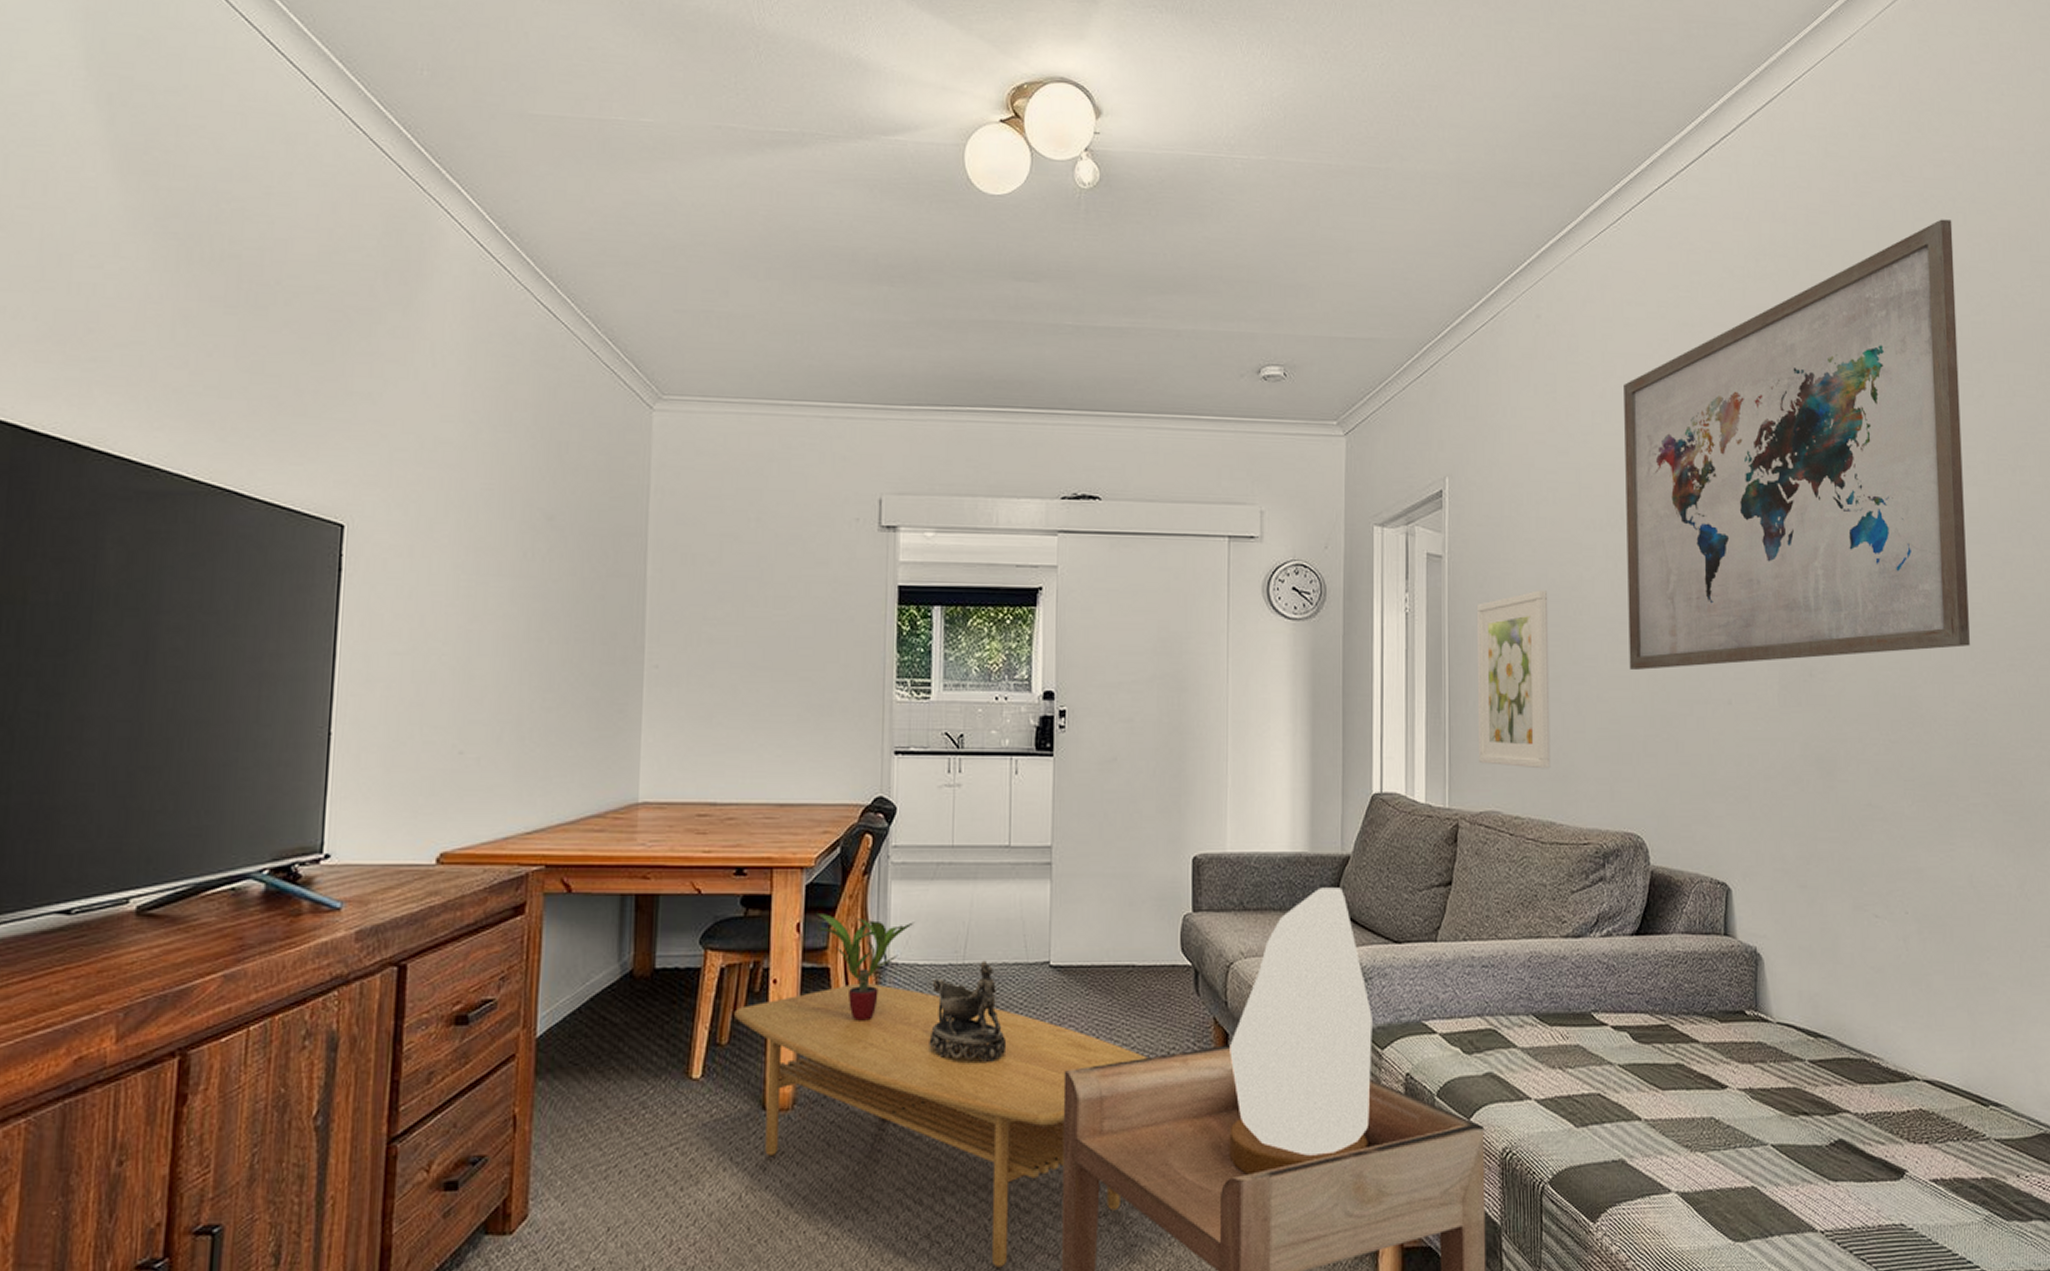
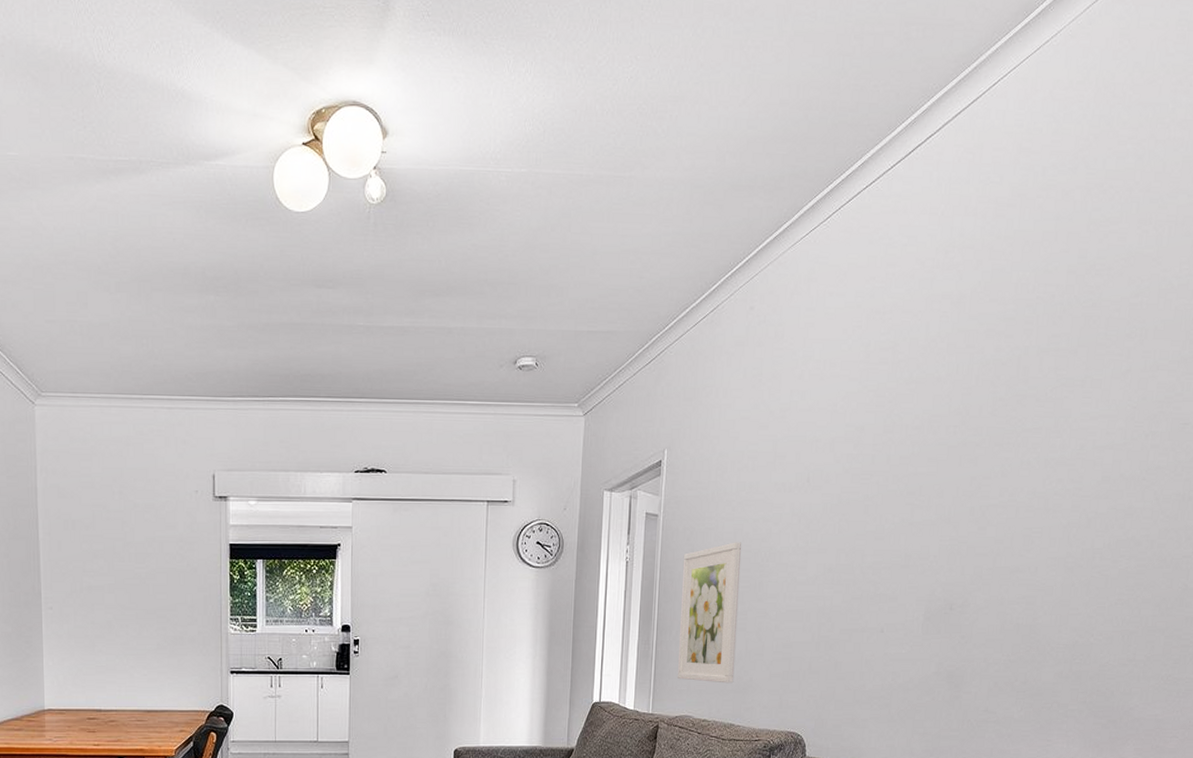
wall art: present [1624,219,1970,670] -> none [803,208,1126,605]

